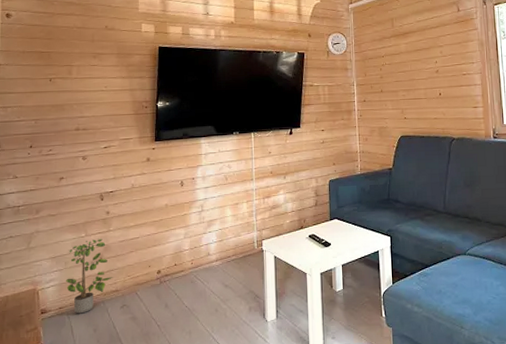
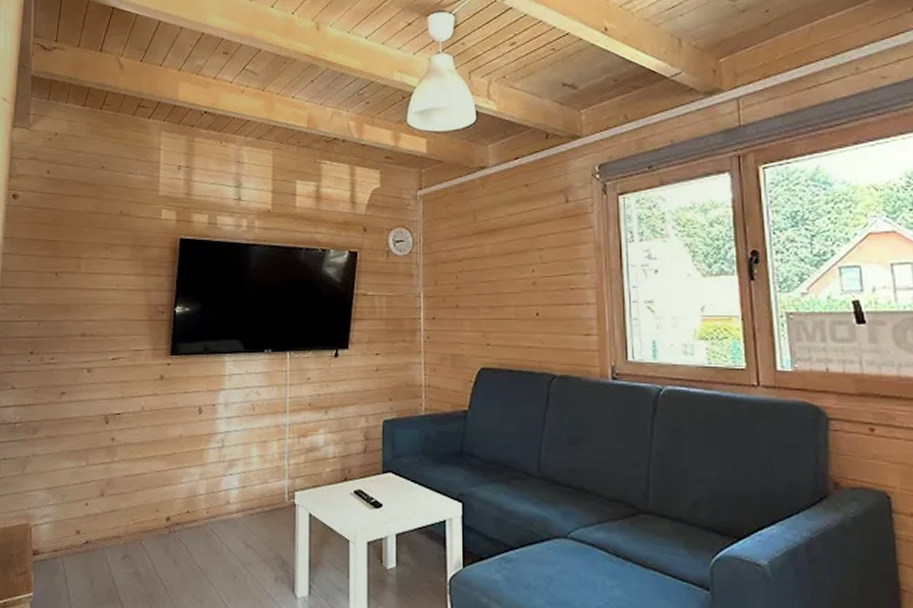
potted plant: present [65,238,113,314] -> none [61,469,115,561]

